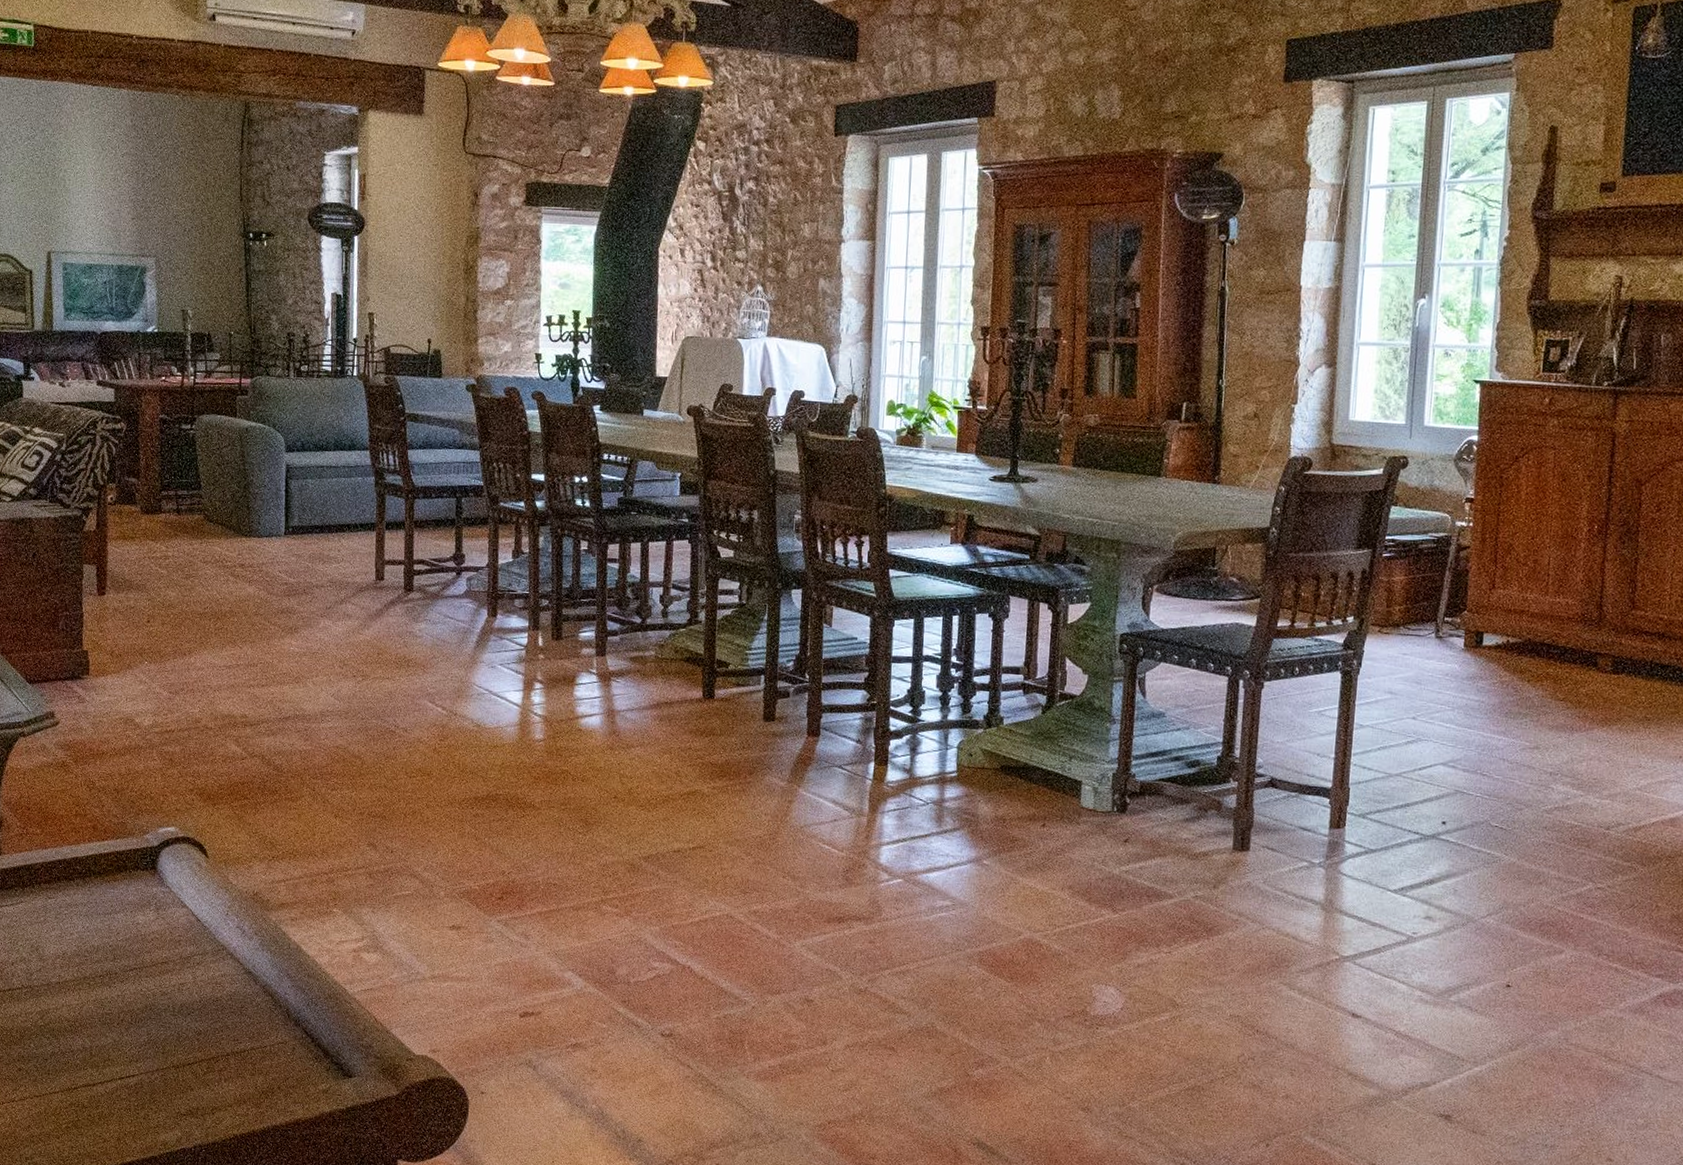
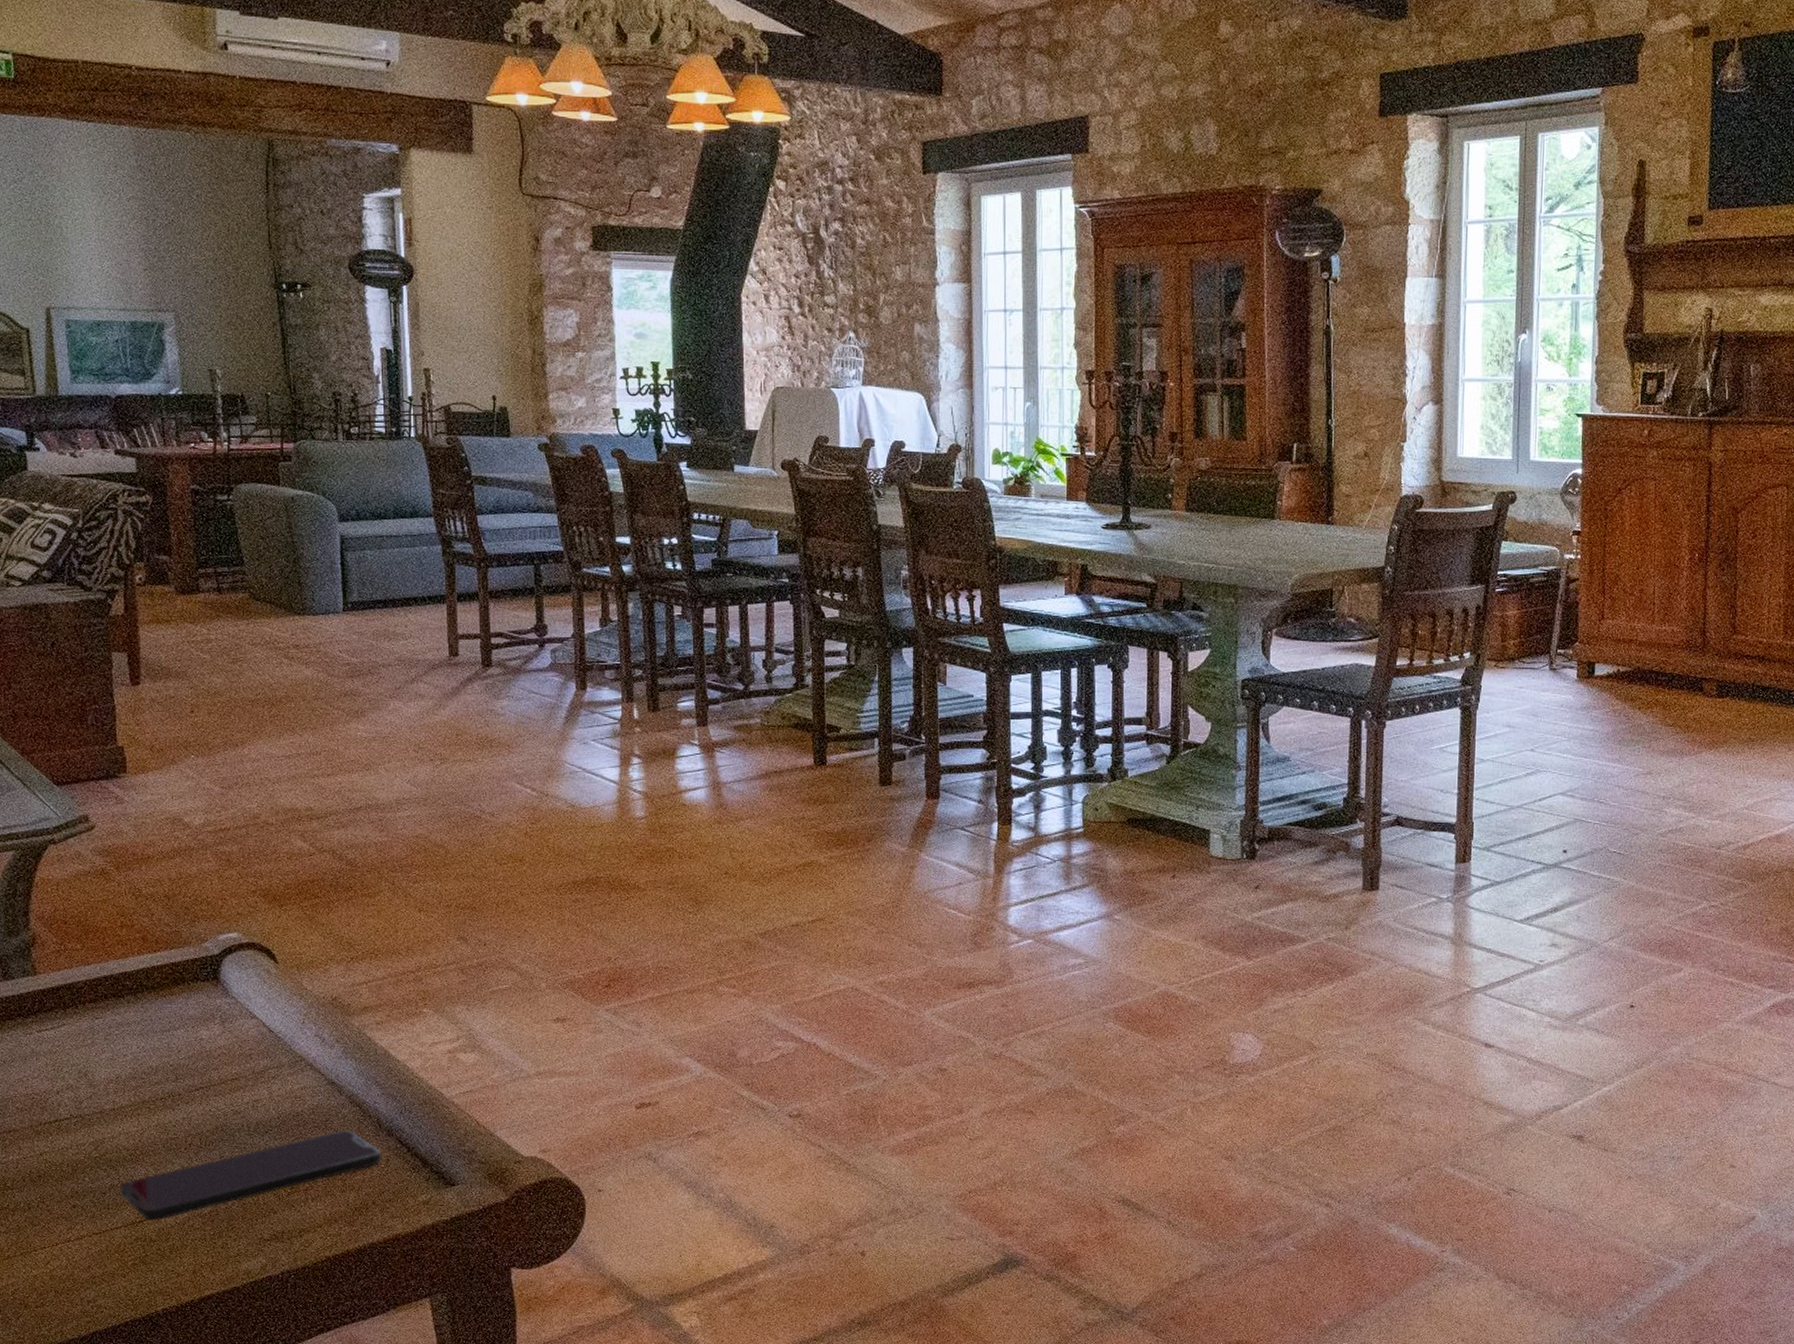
smartphone: none [59,1017,289,1089] -> present [120,1130,382,1221]

